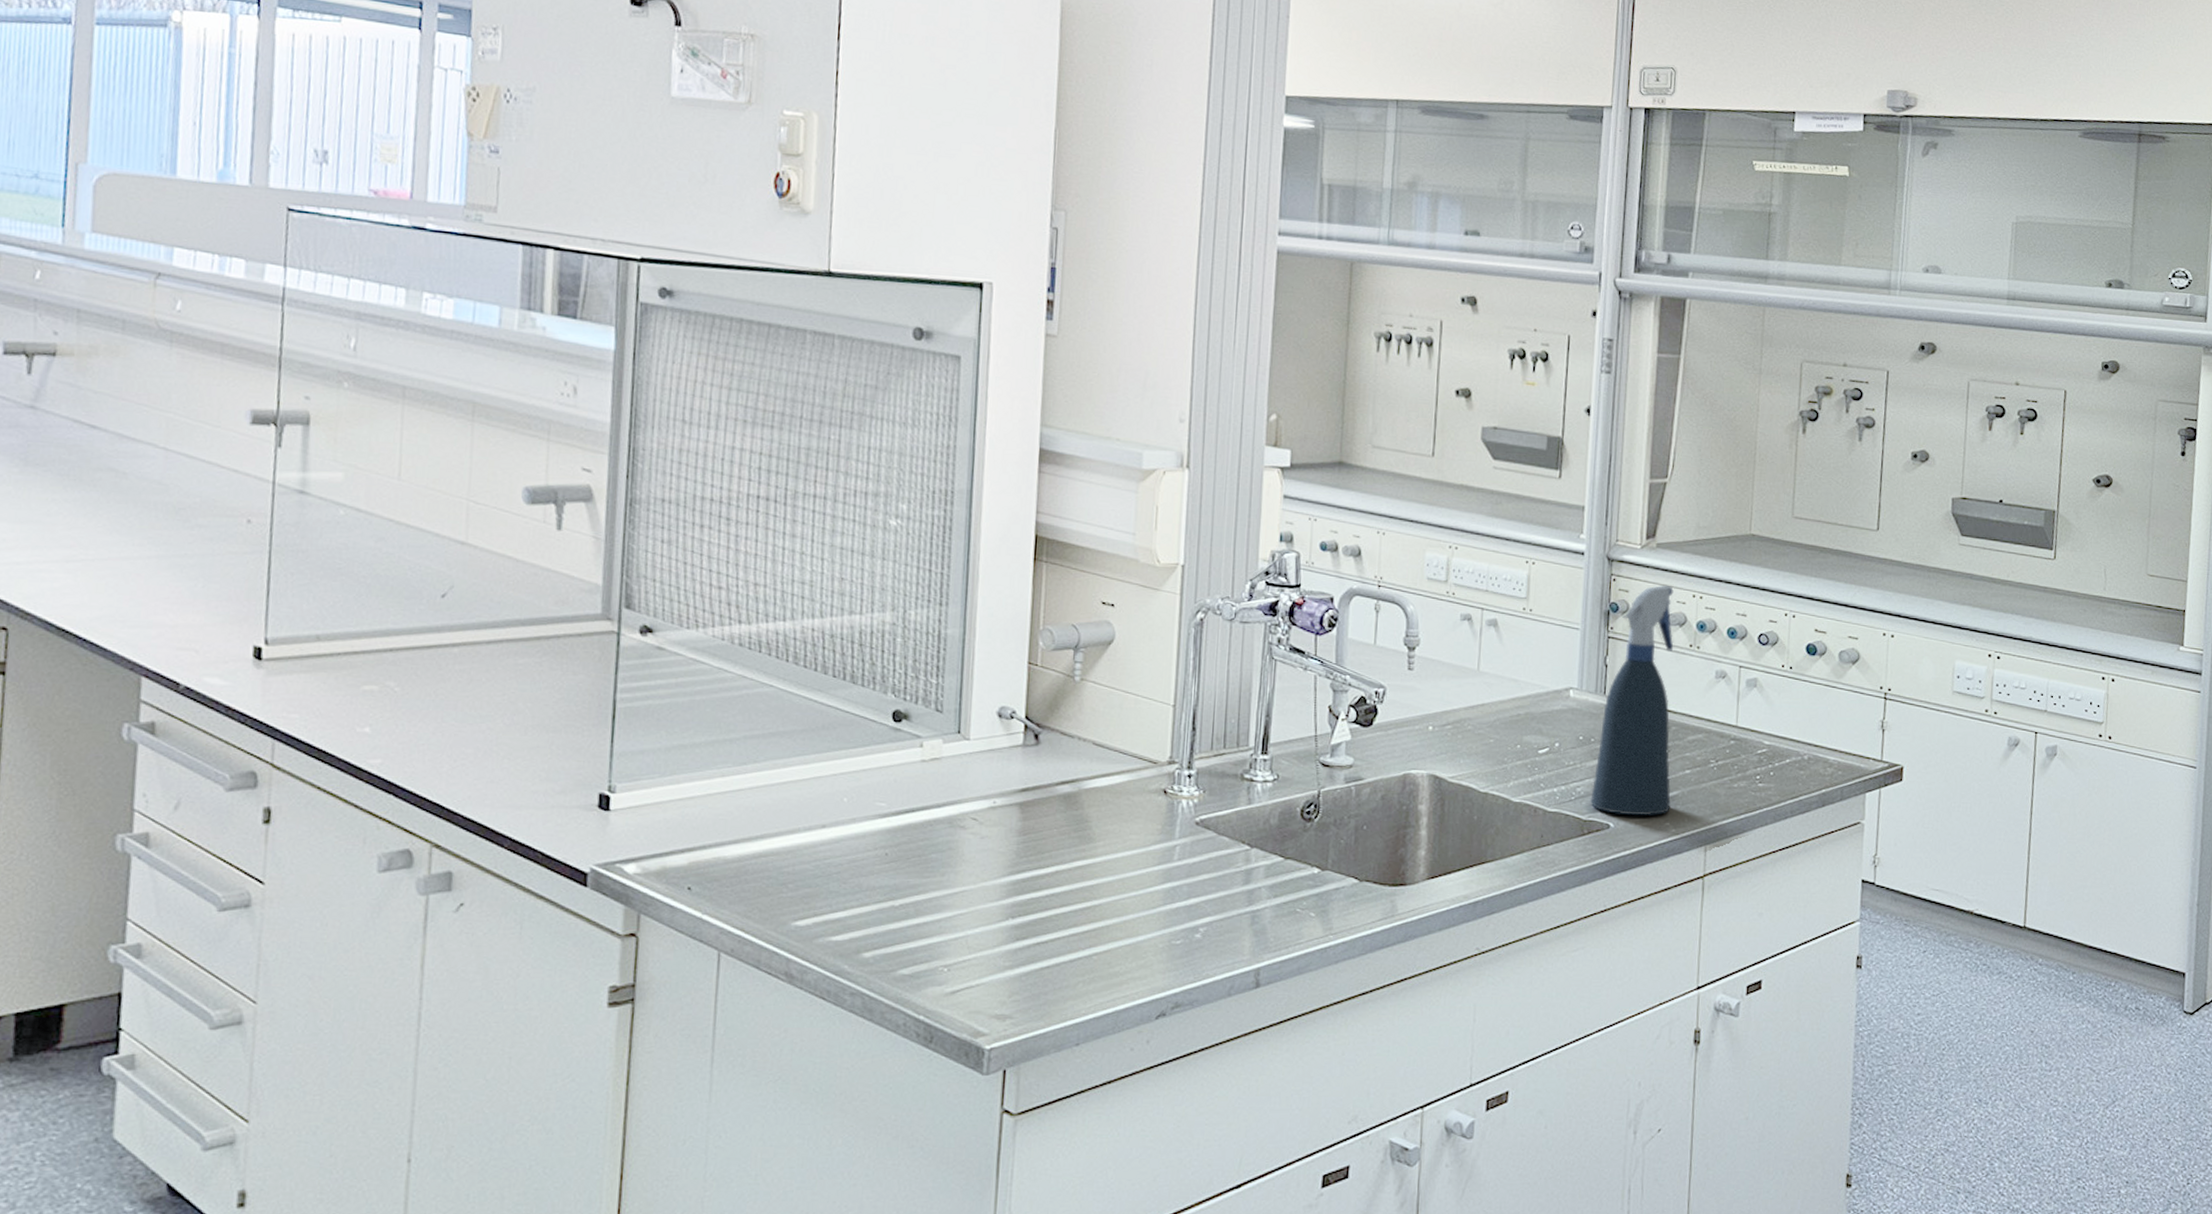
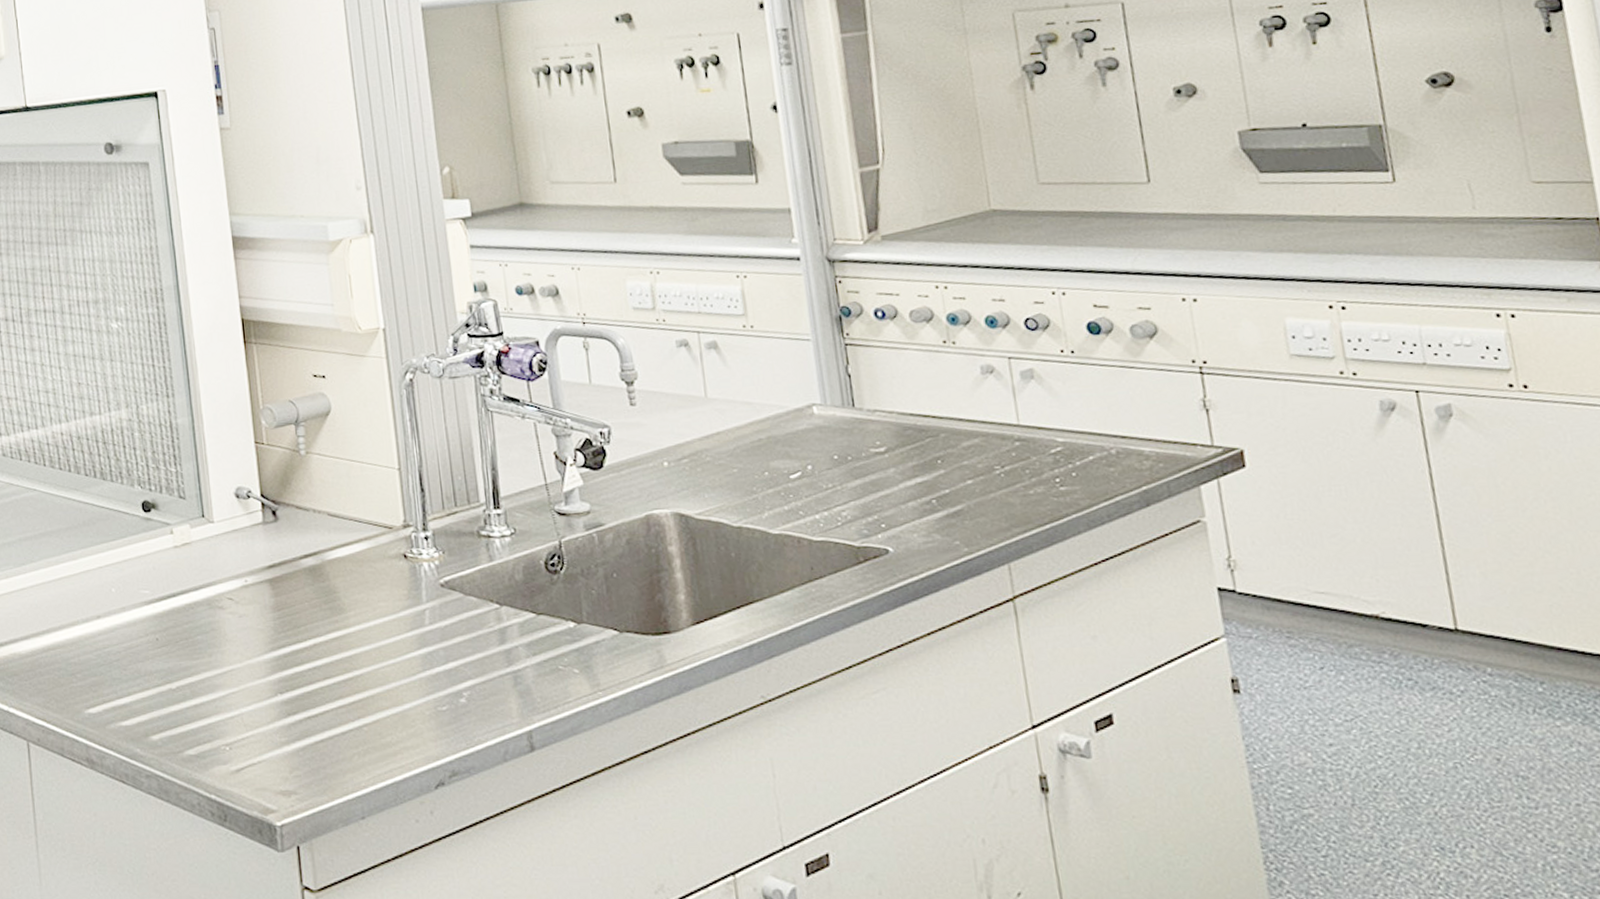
spray bottle: present [1590,584,1674,816] -> none [855,279,957,537]

